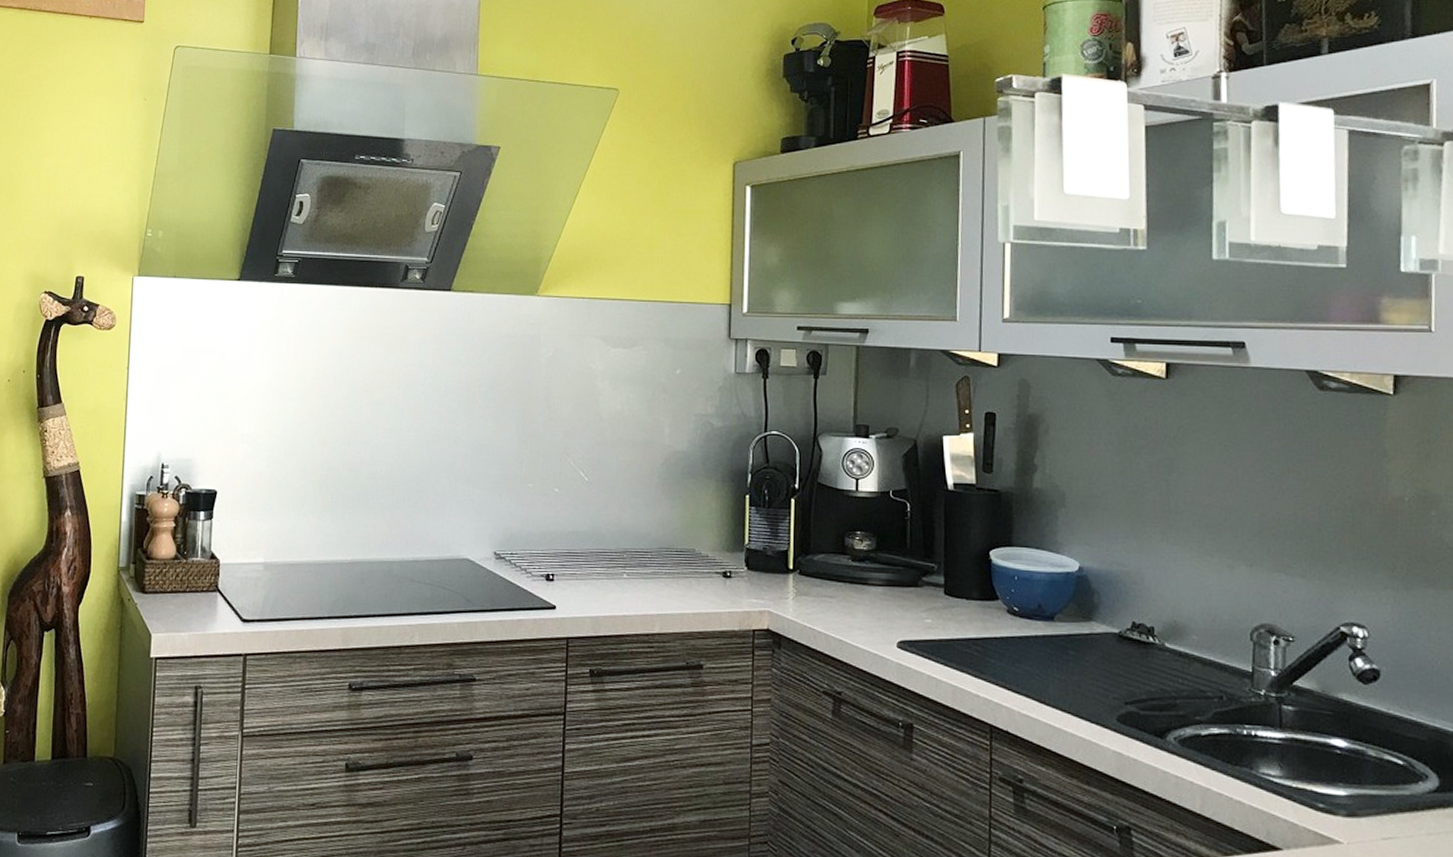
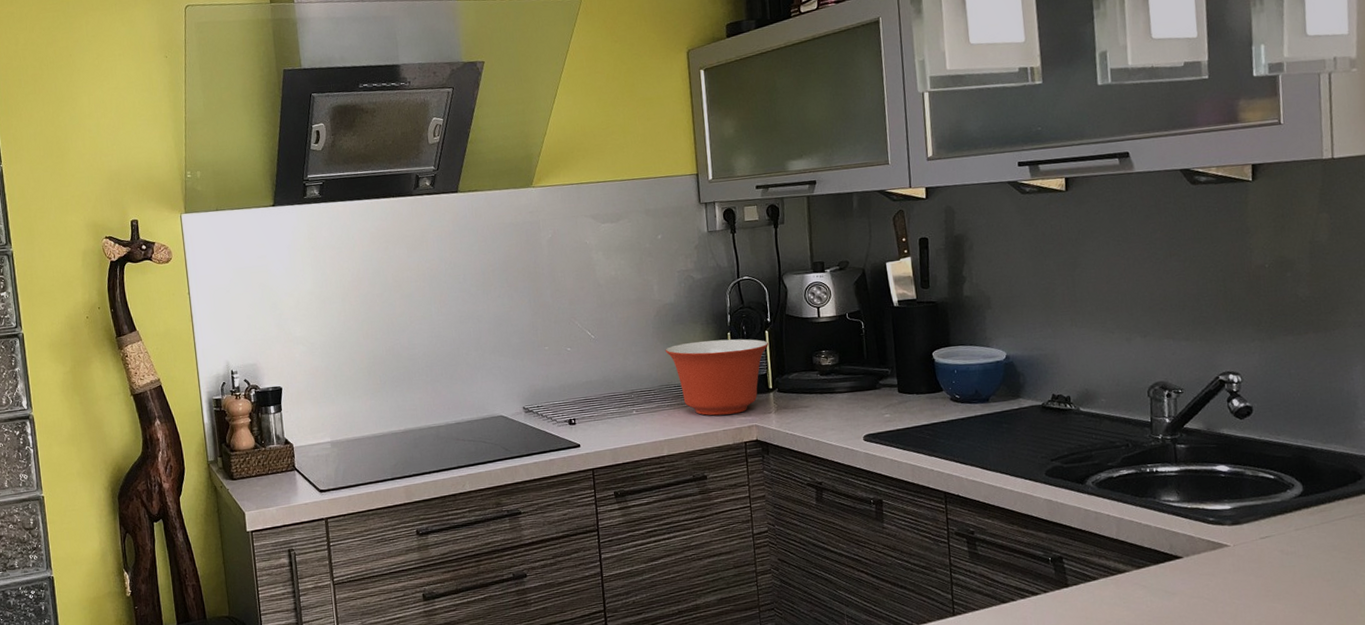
mixing bowl: none [670,500,793,594] -> present [665,338,768,416]

